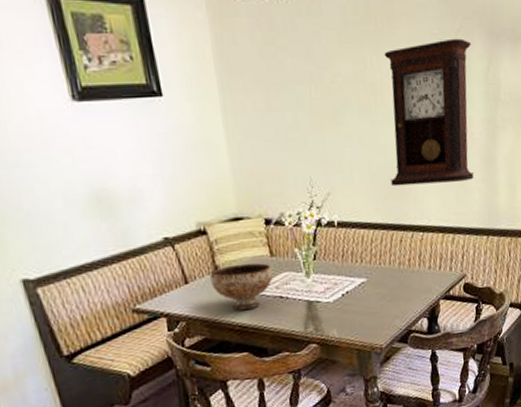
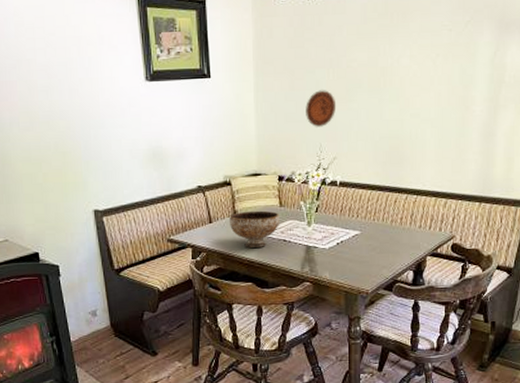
decorative plate: none [287,111,324,157] -> present [305,90,337,127]
pendulum clock: present [384,38,474,187] -> none [390,28,480,155]

